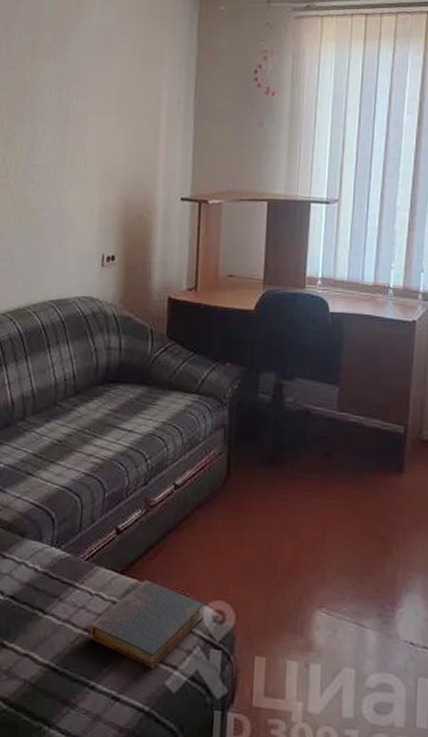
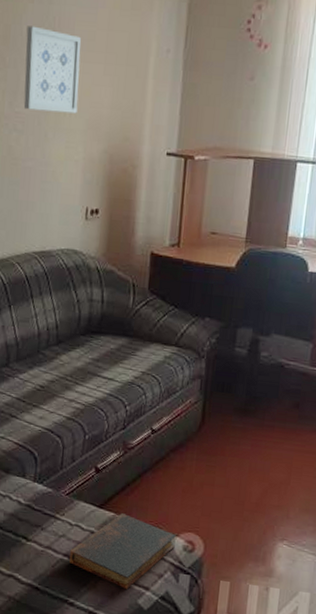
wall art: none [40,83,96,164] -> present [23,25,81,114]

